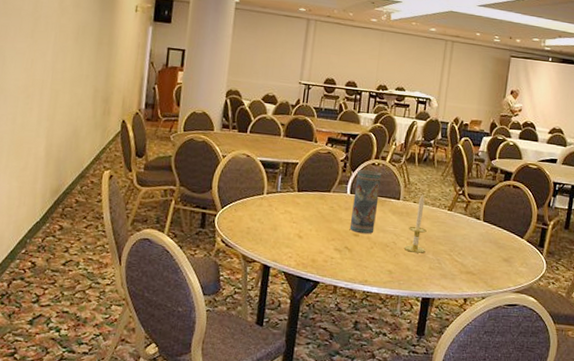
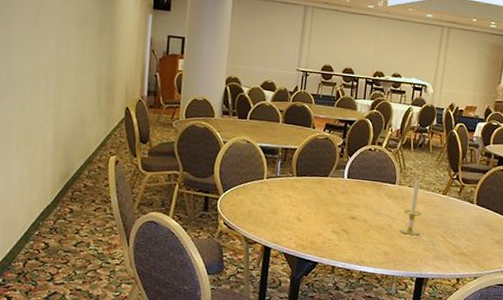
vase: present [349,170,381,234] -> none [346,155,378,217]

